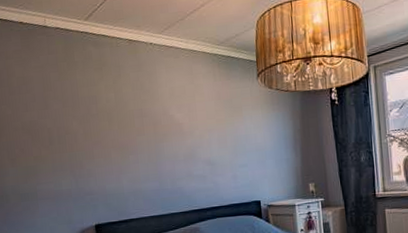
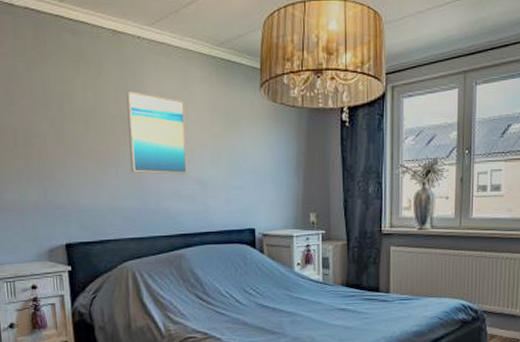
wall art: none [142,89,198,159] -> present [125,91,187,175]

